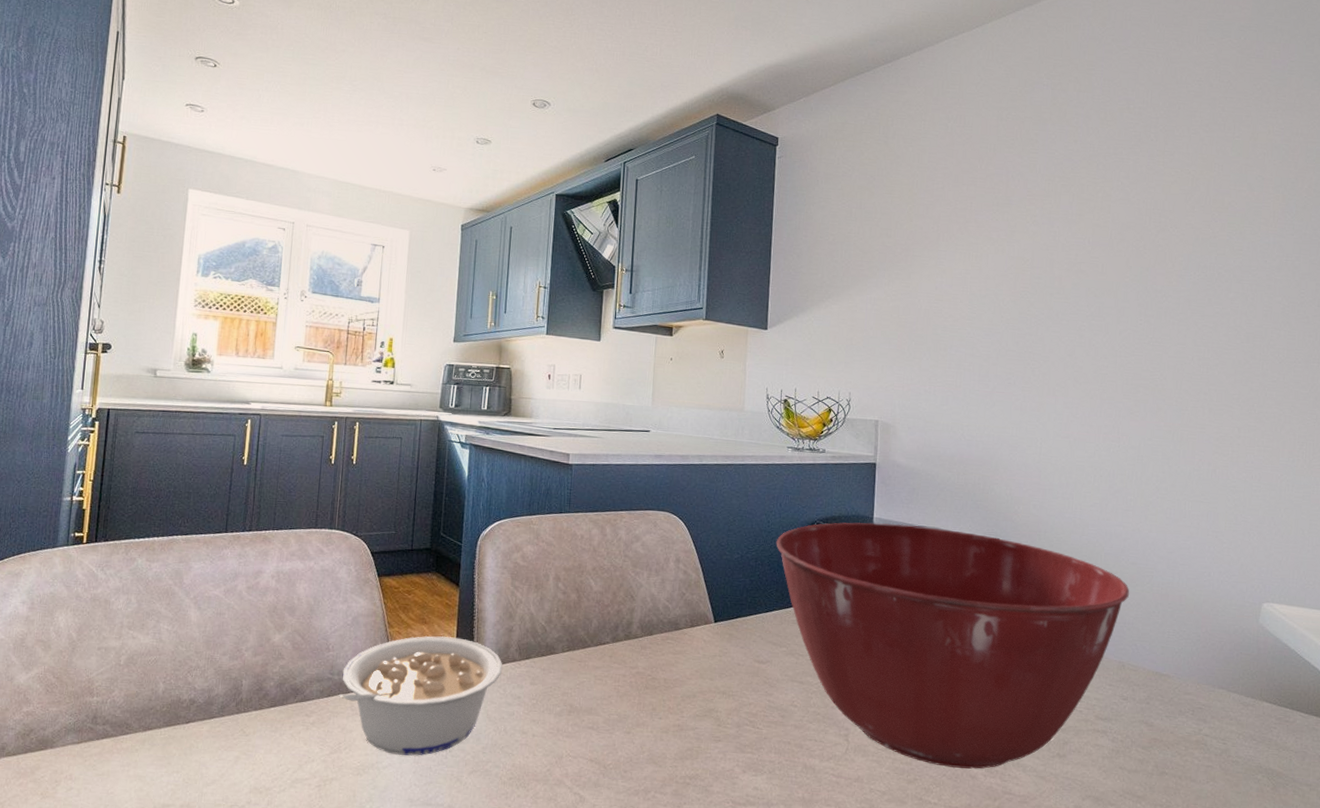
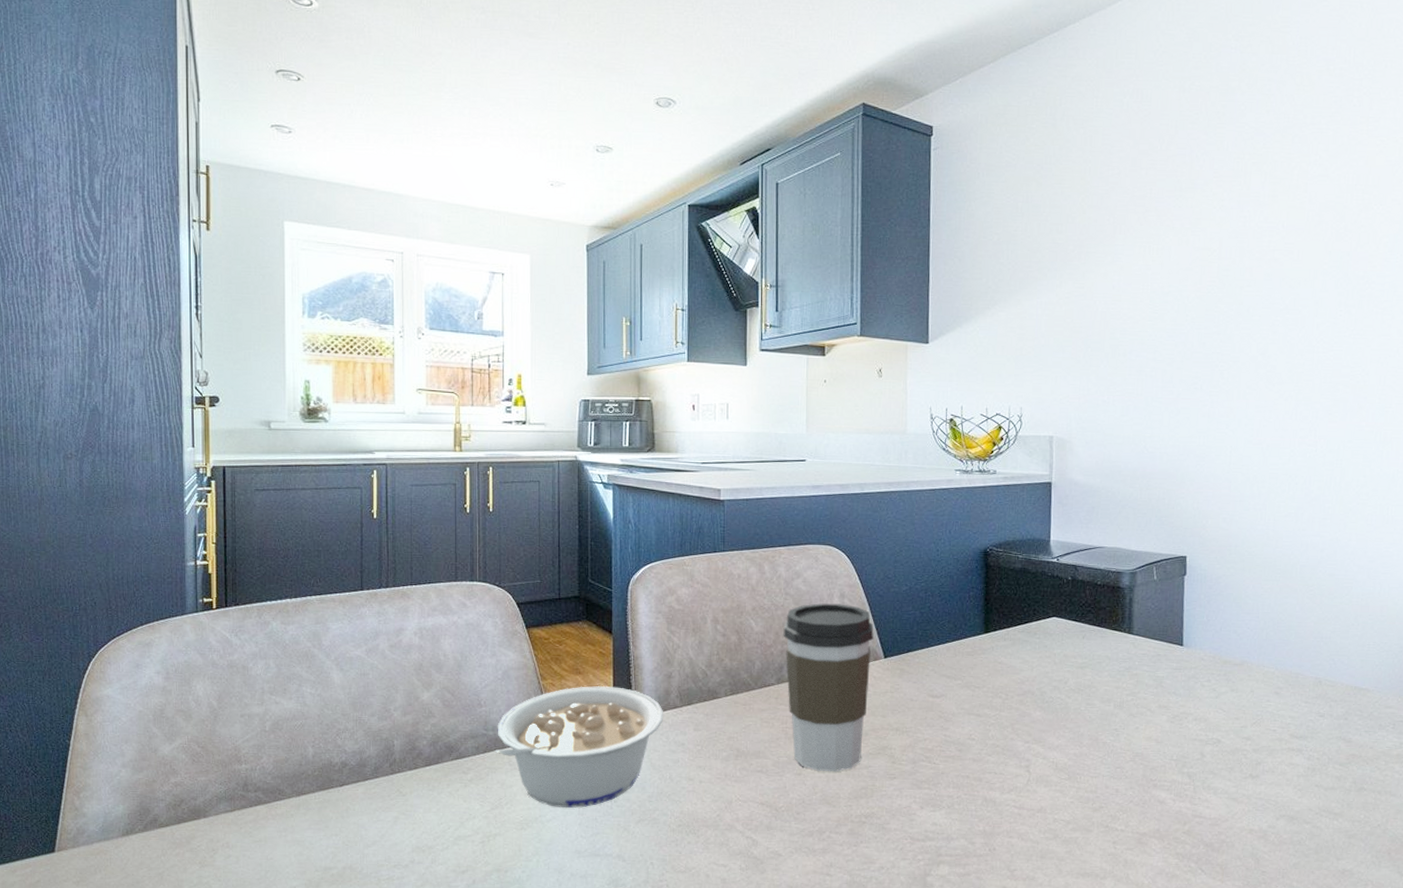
coffee cup: none [620,566,706,732] -> present [783,603,874,772]
mixing bowl: present [776,522,1130,769] -> none [946,545,1327,795]

